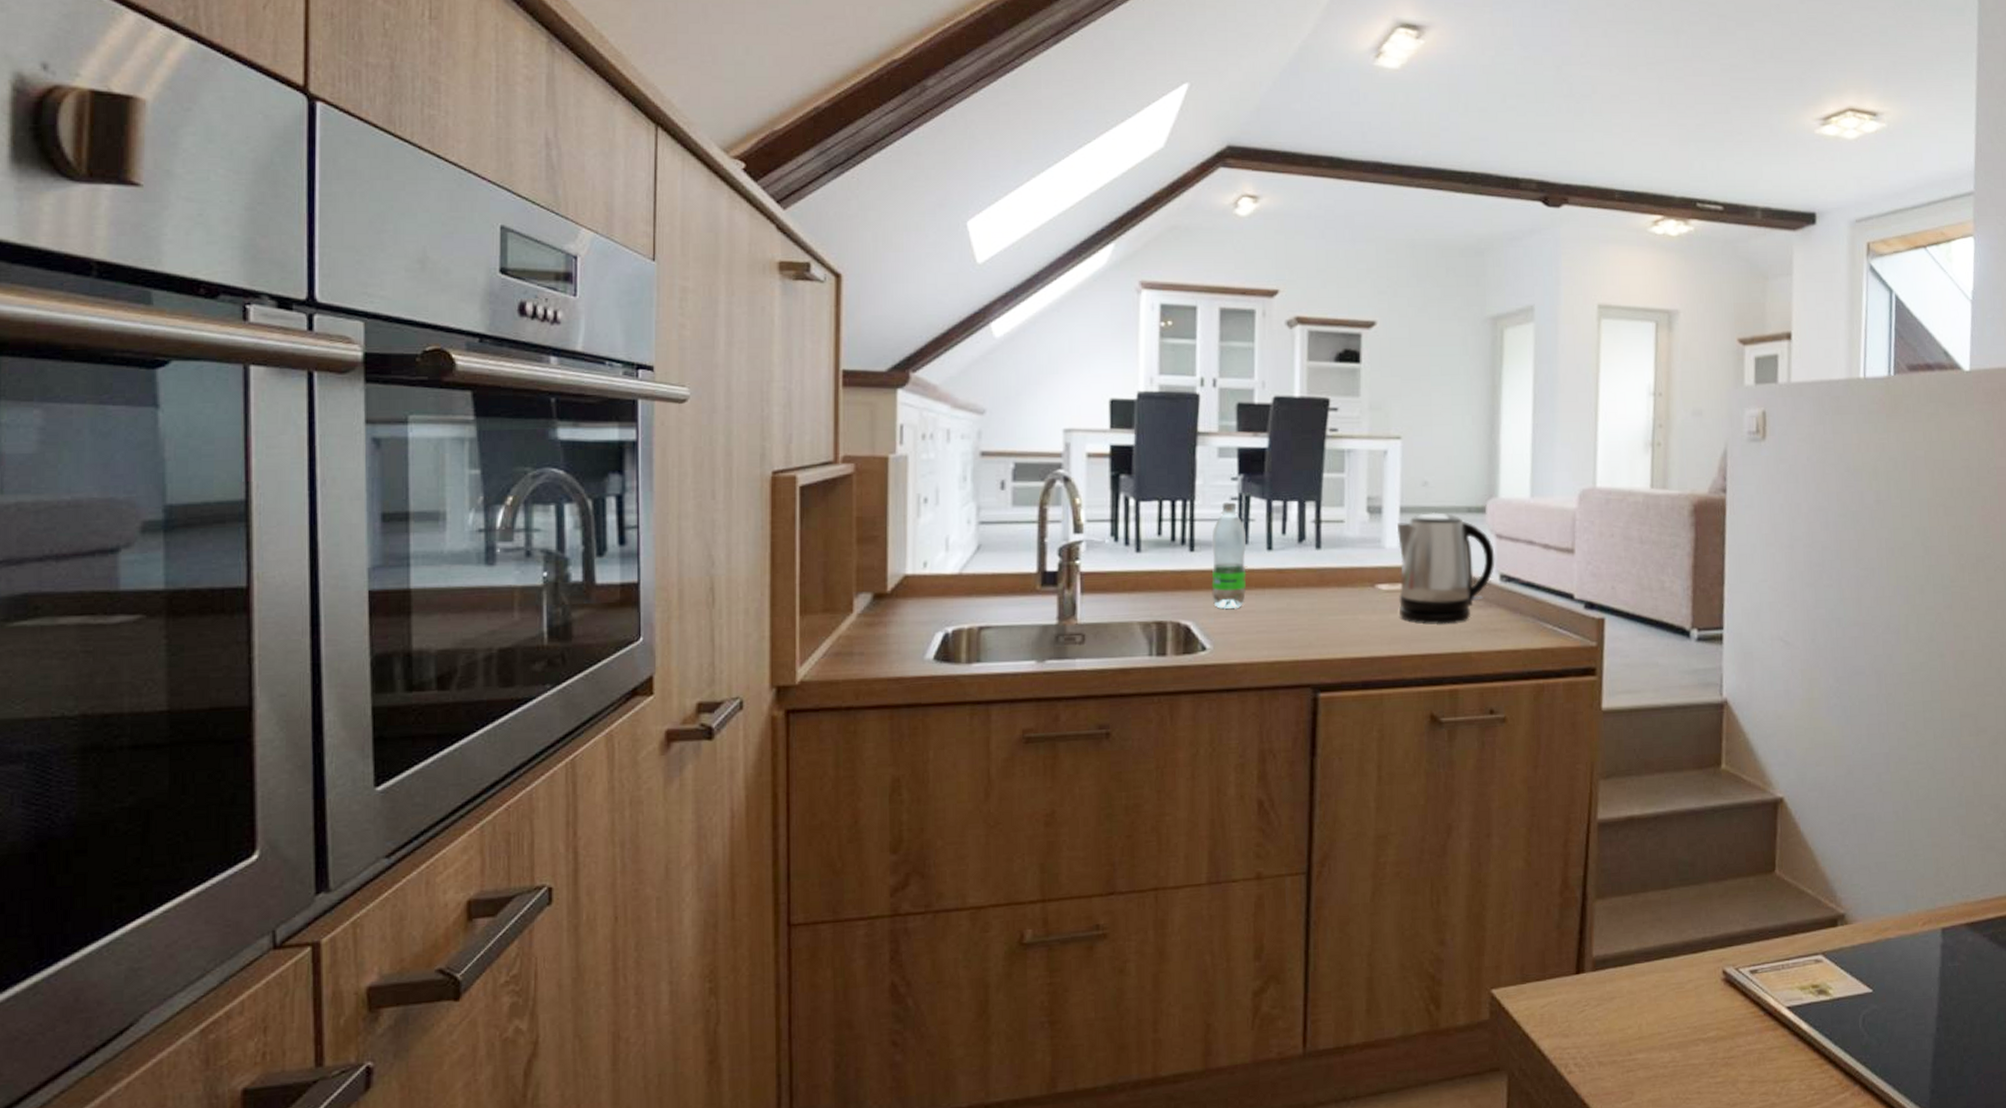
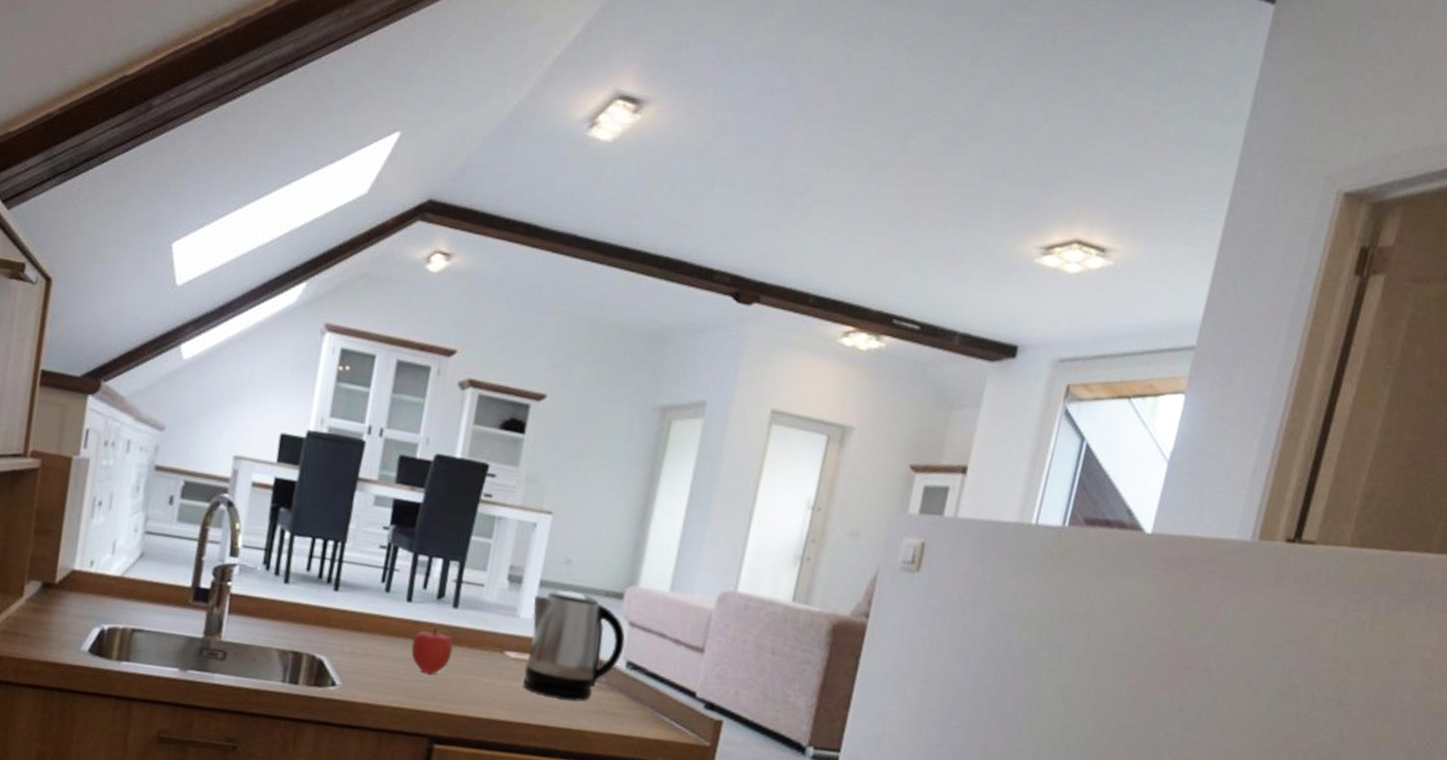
bottle: present [1211,502,1247,609] -> none [348,549,390,652]
fruit: none [1280,573,1322,622] -> present [411,628,453,675]

